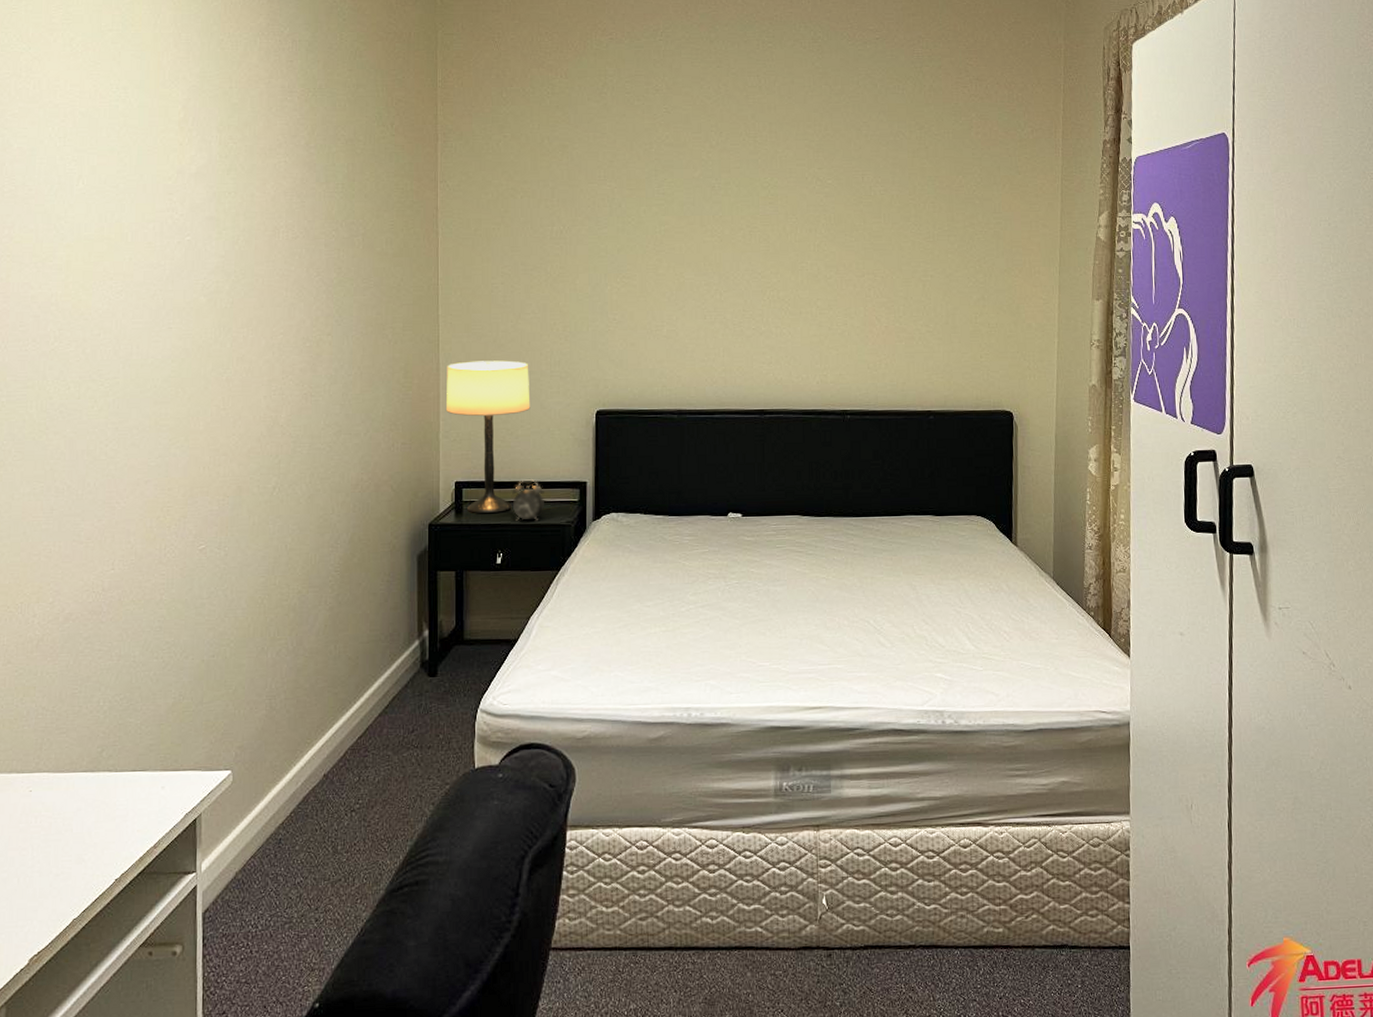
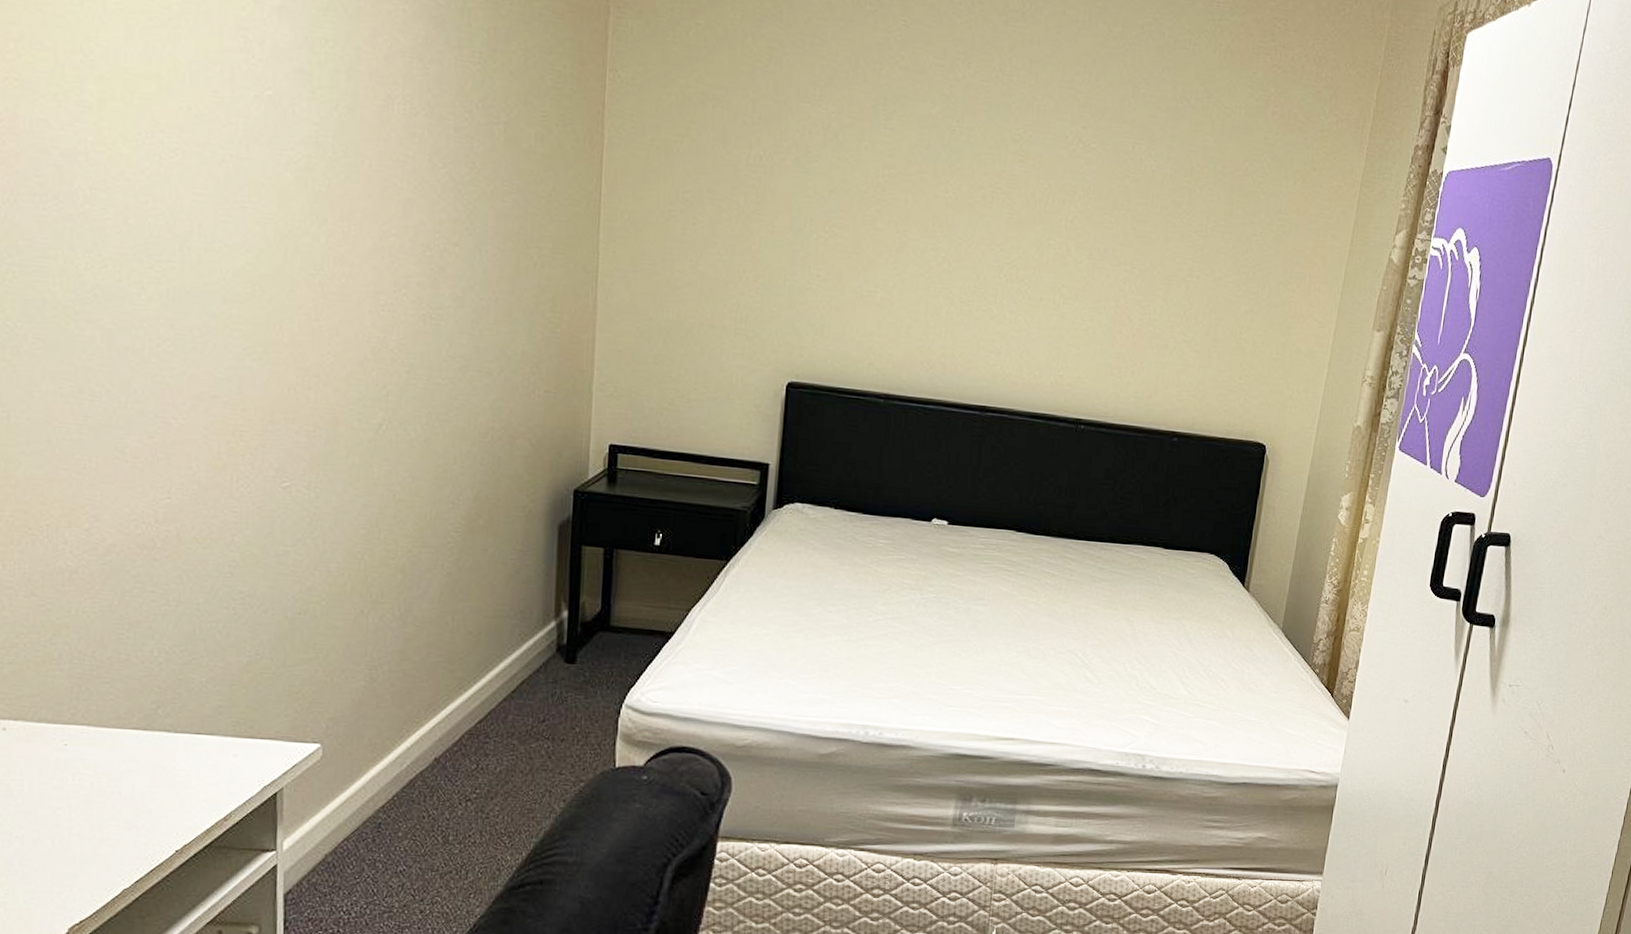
table lamp: present [445,360,530,514] -> none [601,301,709,487]
alarm clock: present [512,479,545,521] -> none [677,452,718,502]

